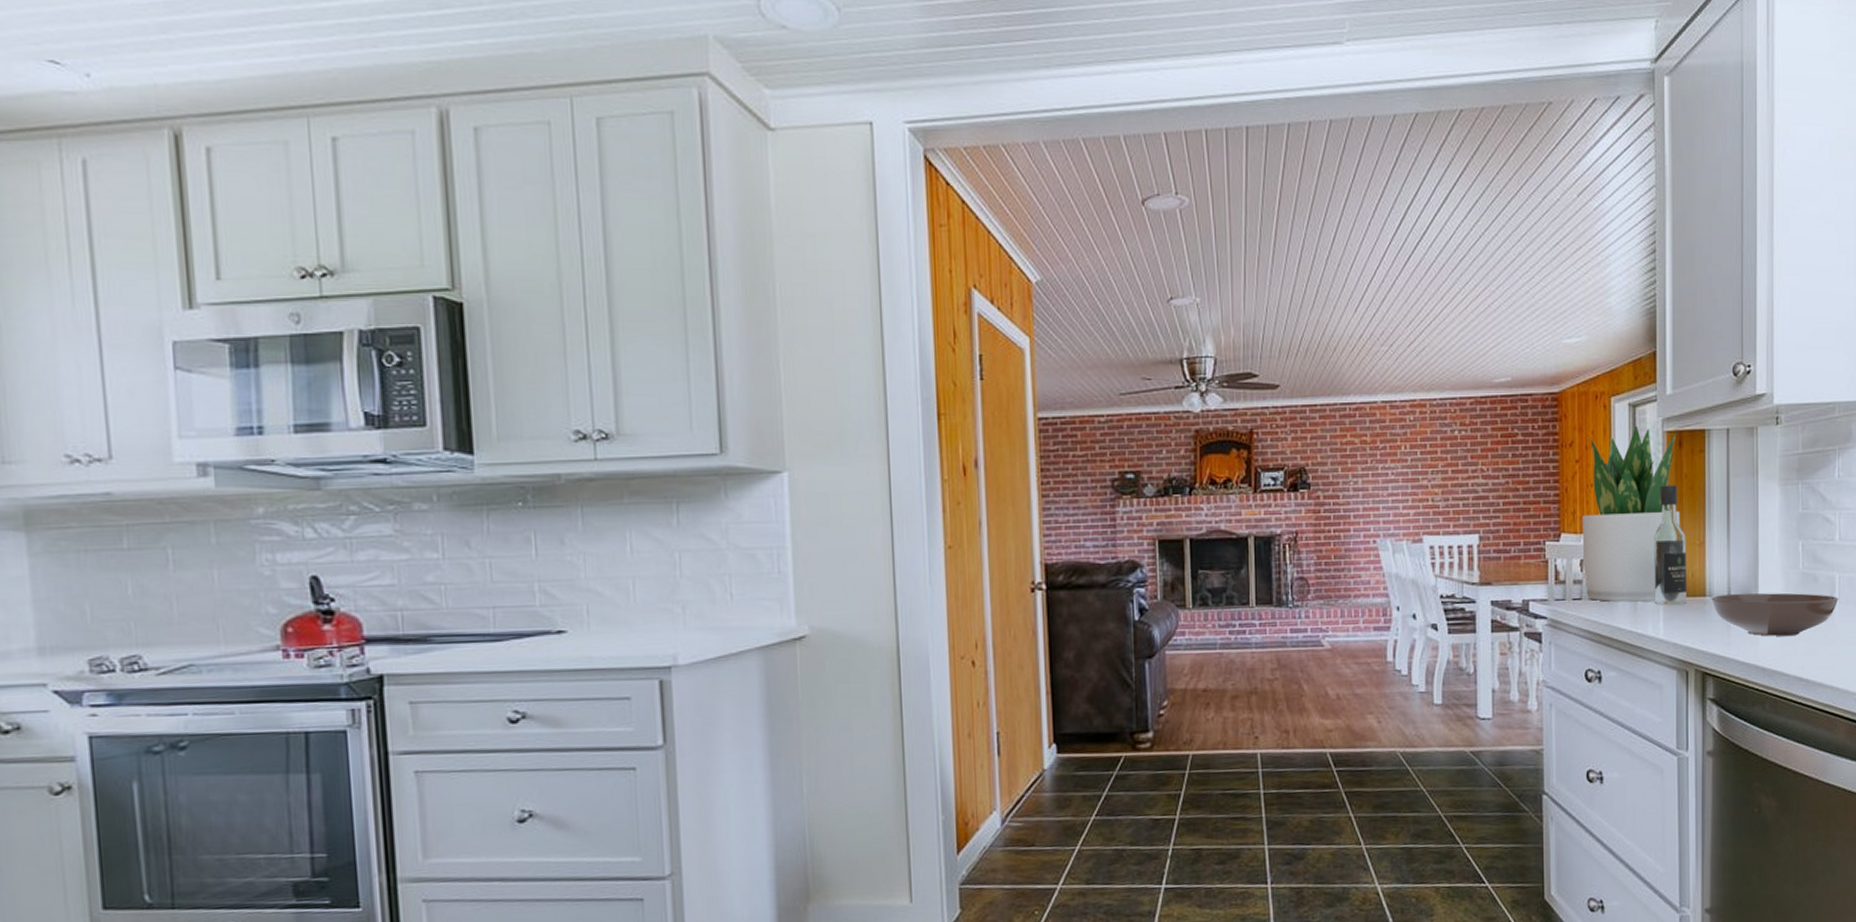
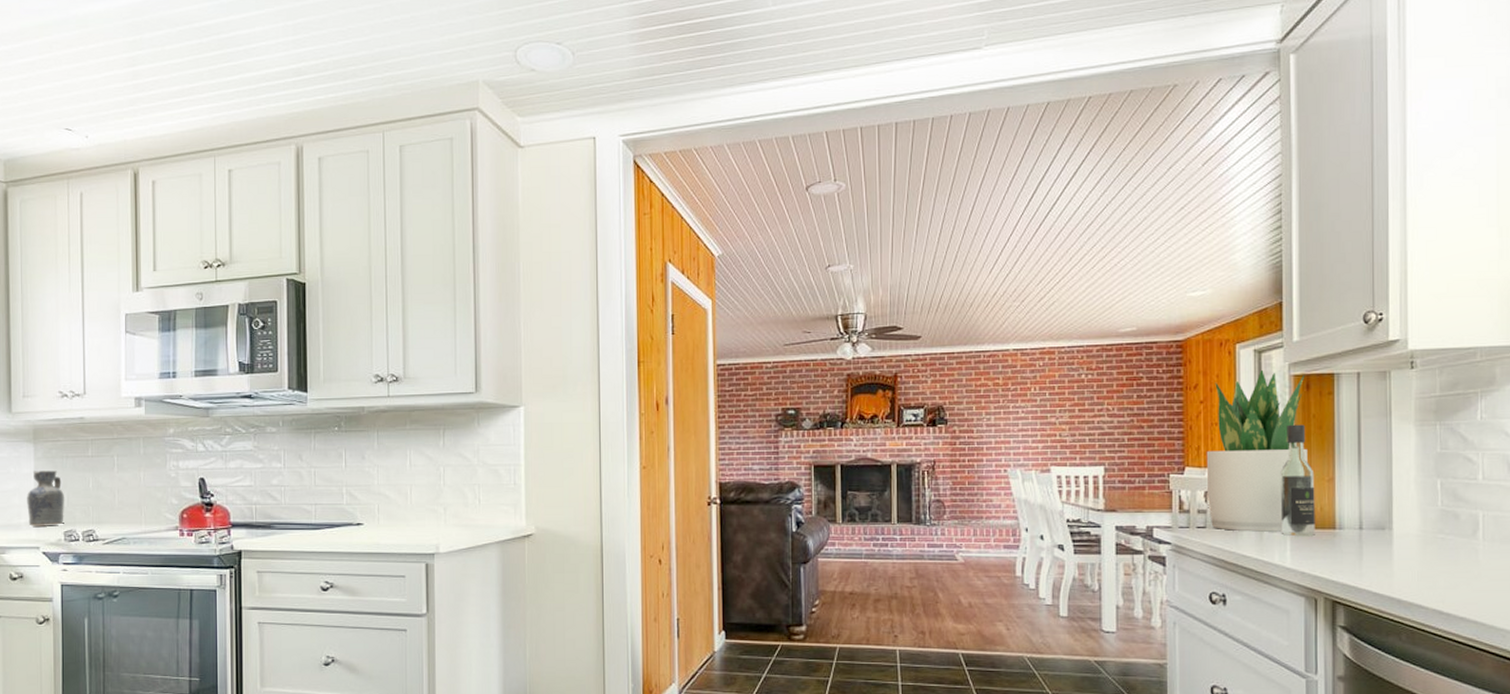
ceramic jug: none [19,571,88,654] -> present [27,470,64,526]
bowl: present [1711,593,1839,636] -> none [1341,528,1483,570]

